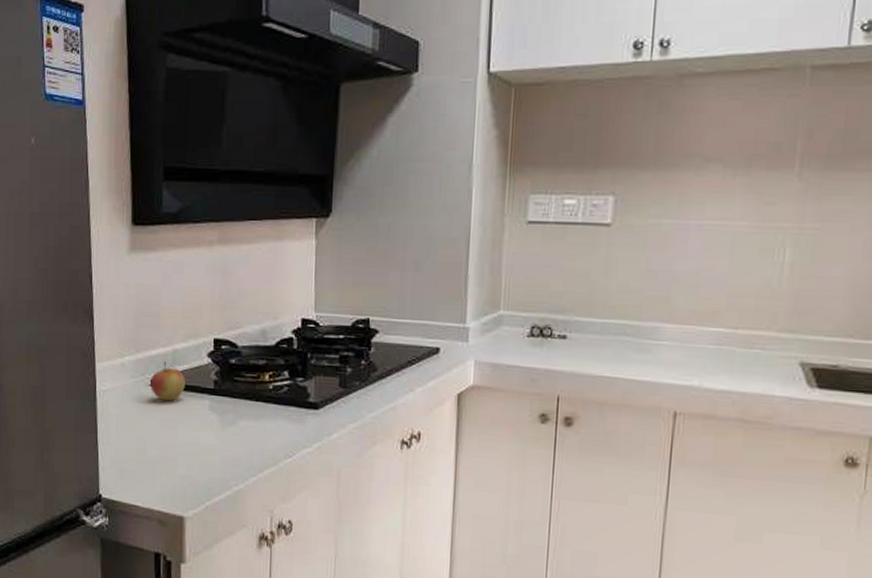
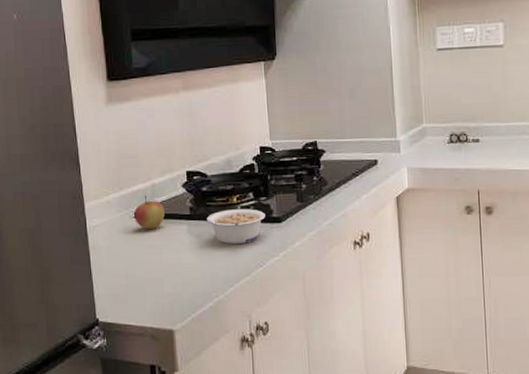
legume: none [232,387,301,429] -> present [206,209,265,244]

